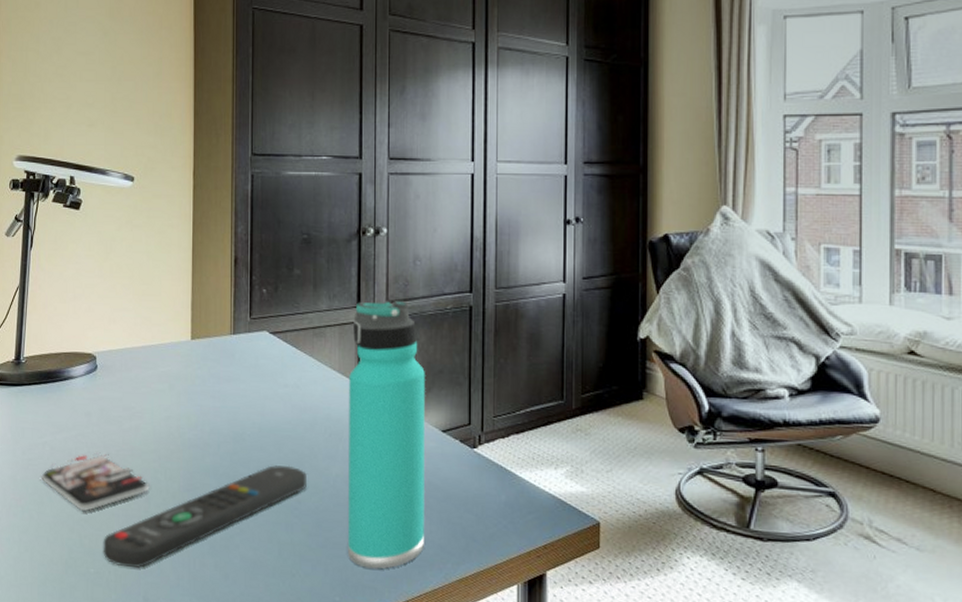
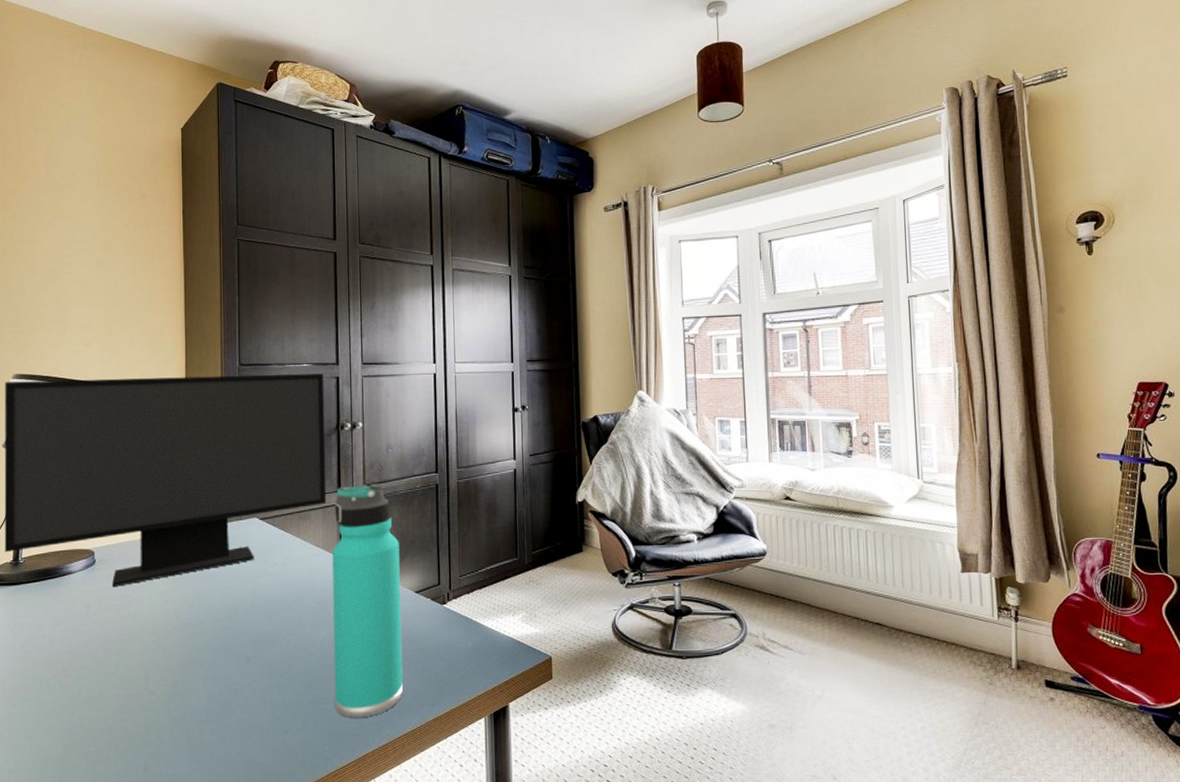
computer monitor: none [6,164,345,397] -> present [4,373,327,587]
smartphone: present [40,452,148,512] -> none [39,639,147,695]
remote control: present [103,465,307,568] -> none [103,634,296,741]

